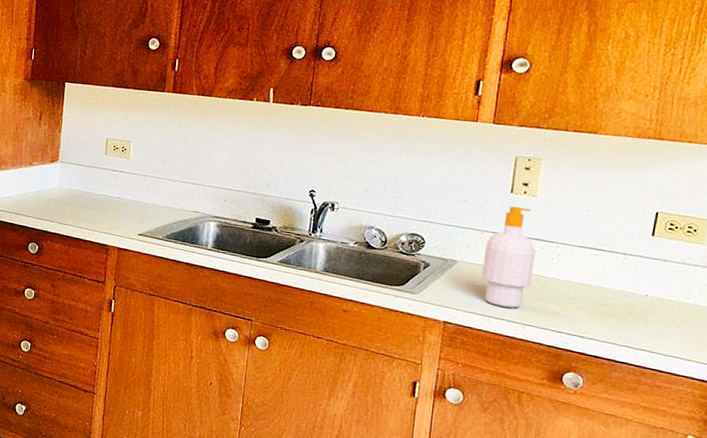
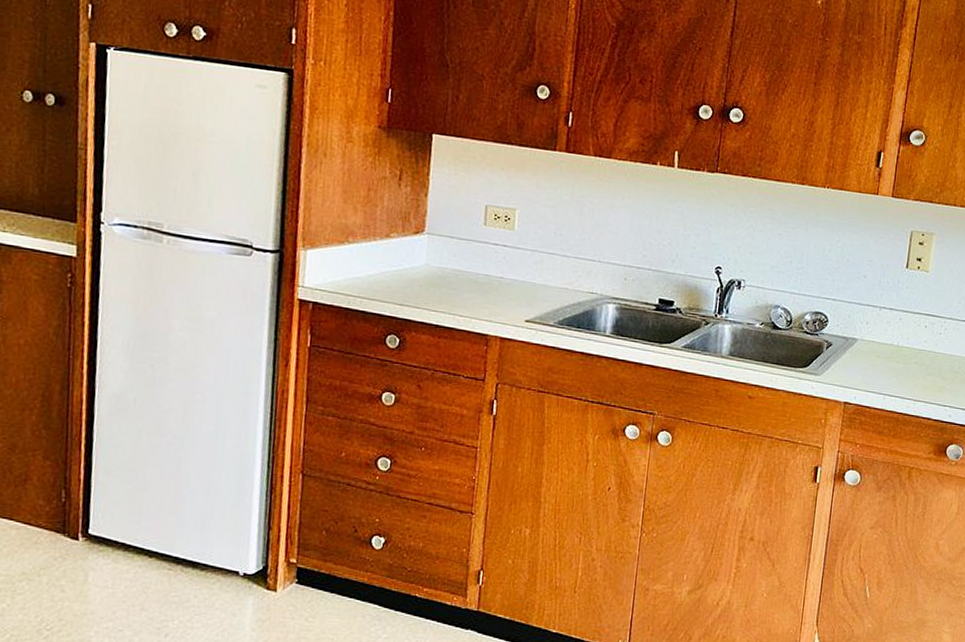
soap bottle: present [481,206,536,308] -> none [879,281,926,385]

